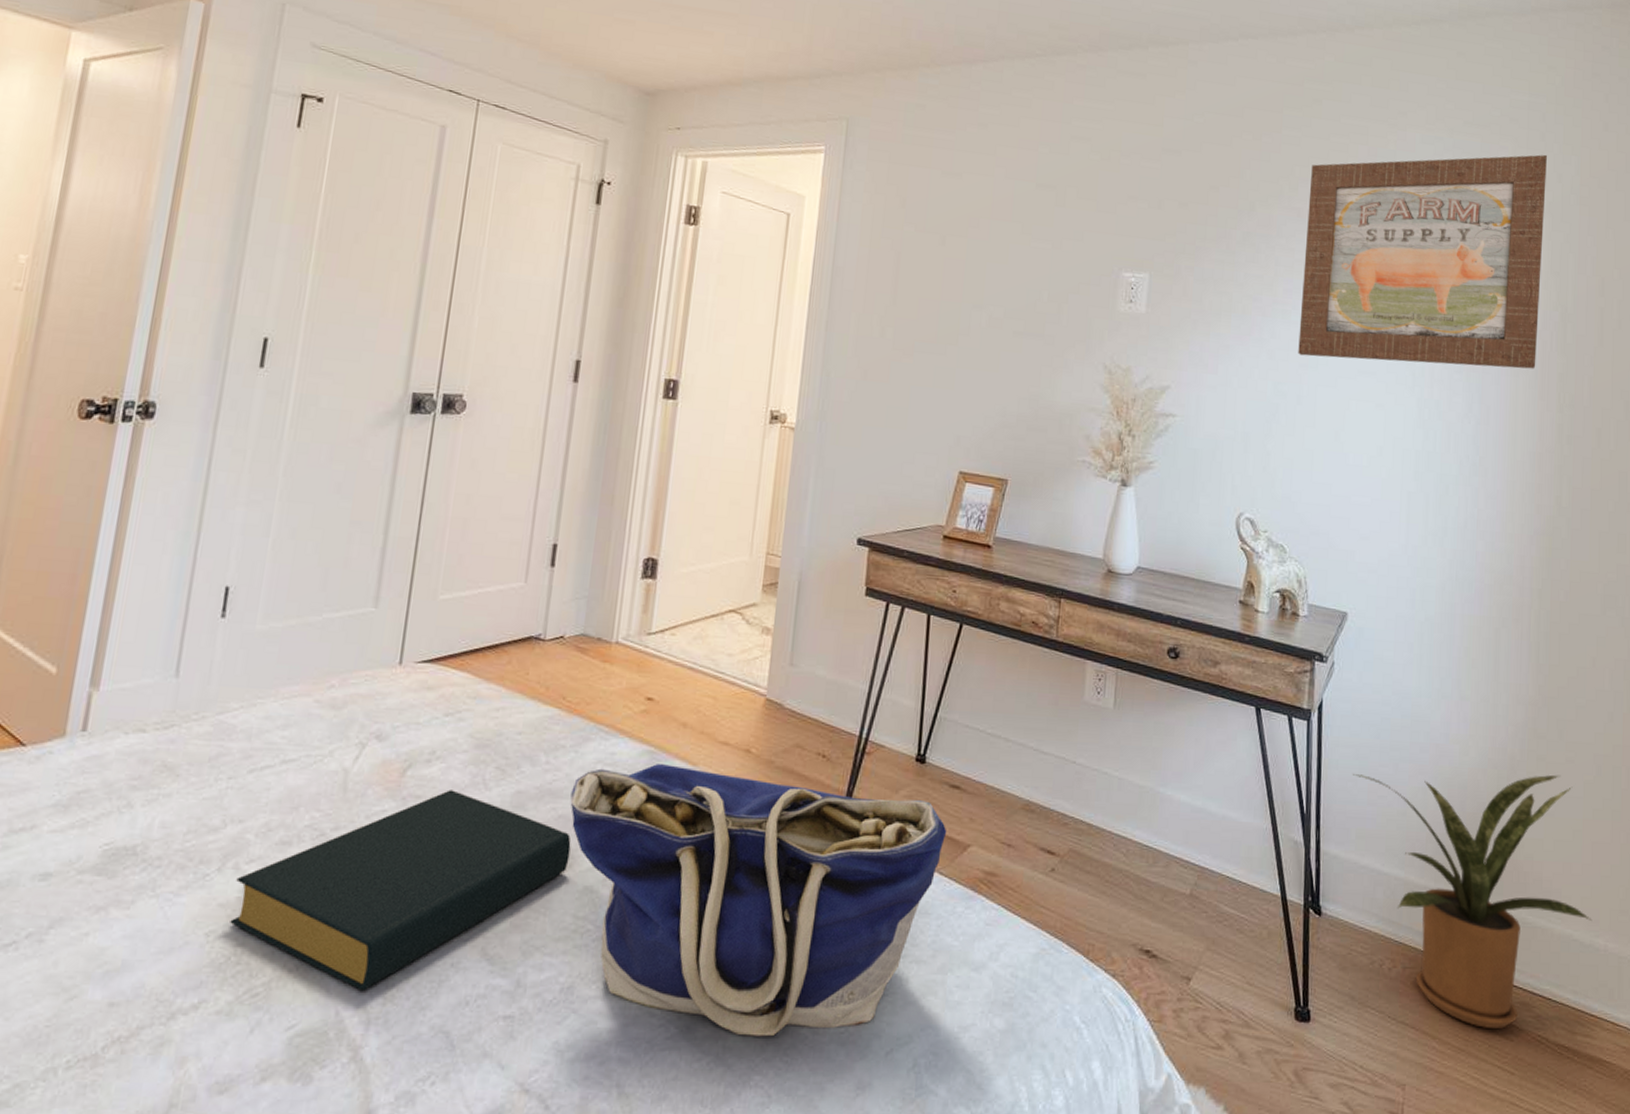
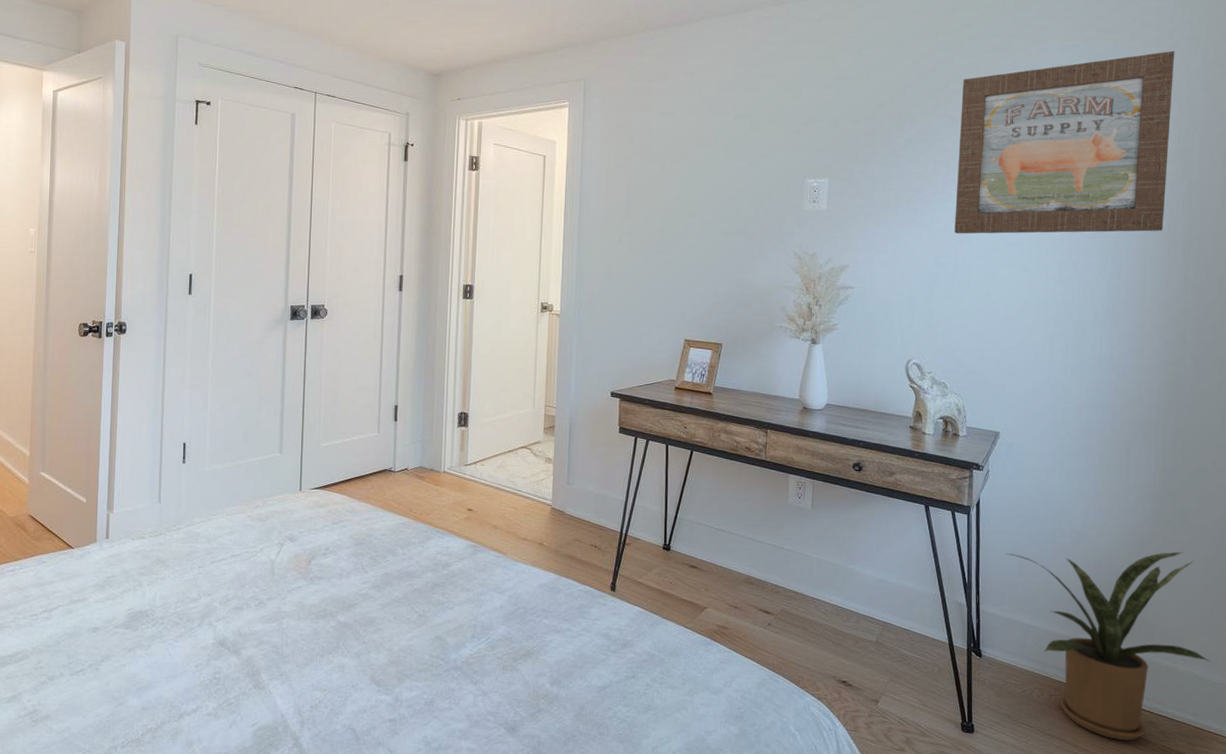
hardback book: present [230,790,571,991] -> none [210,573,424,702]
tote bag: present [570,762,947,1037] -> none [421,553,689,736]

